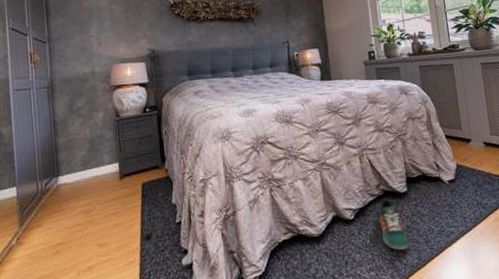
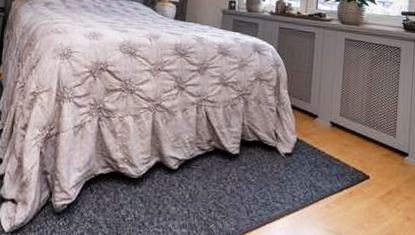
sneaker: present [379,199,409,250] -> none [203,157,229,214]

